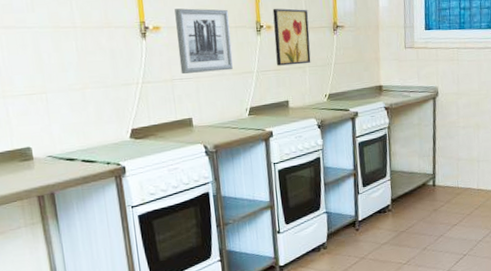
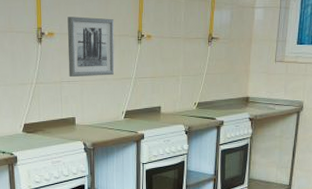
wall art: present [272,8,311,66] -> none [153,19,186,74]

